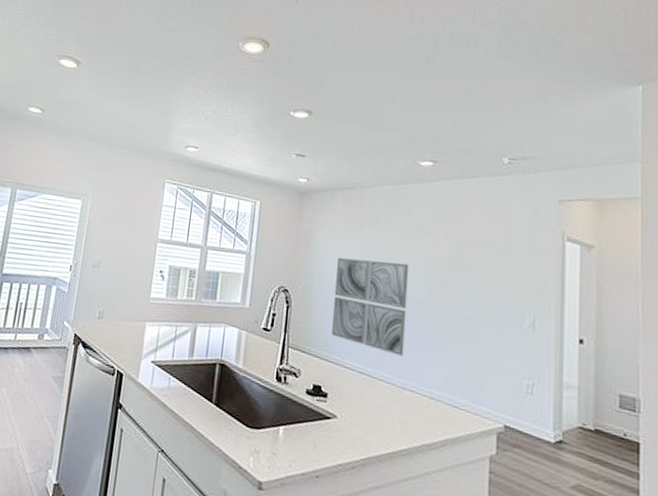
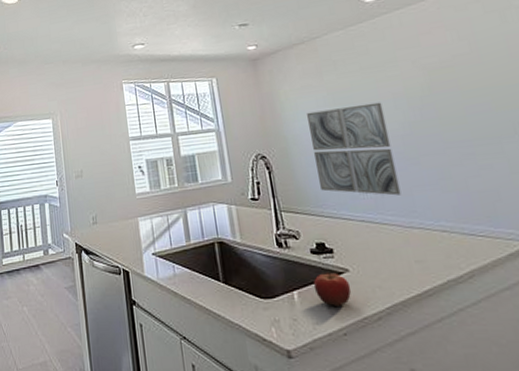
fruit: none [300,413,335,449] -> present [313,271,352,306]

